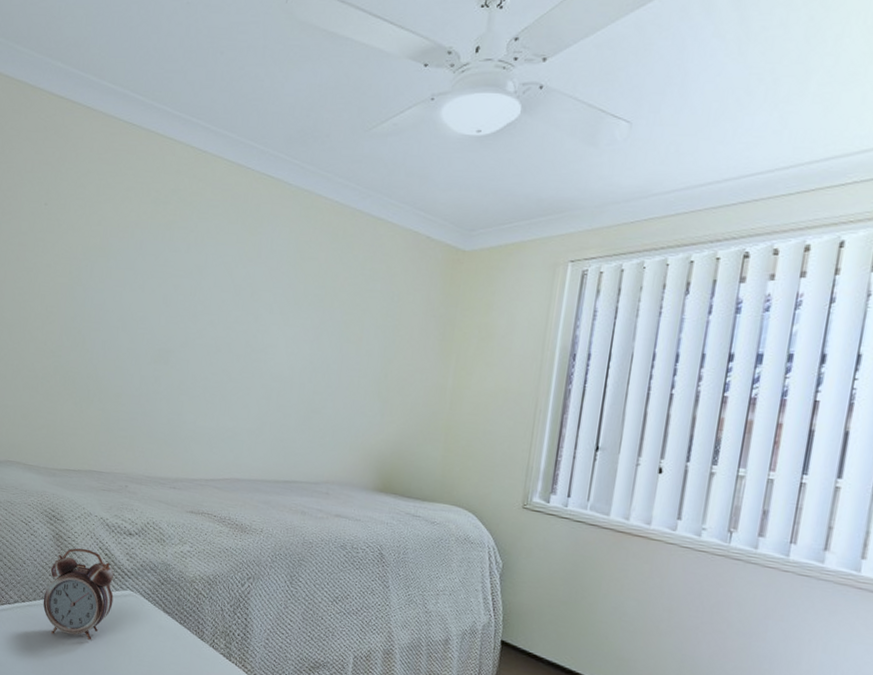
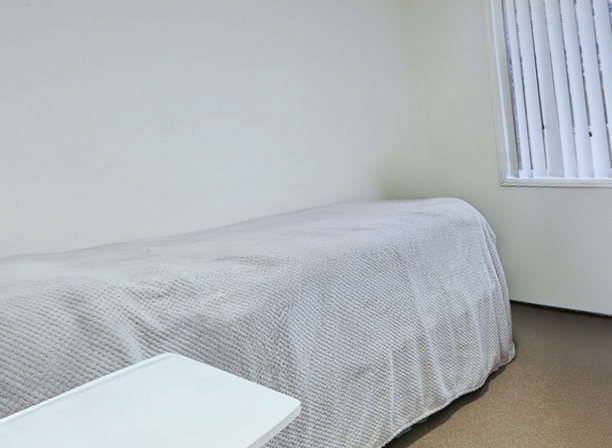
alarm clock: present [43,548,114,640] -> none [73,323,151,423]

